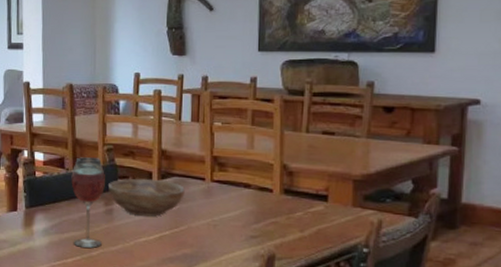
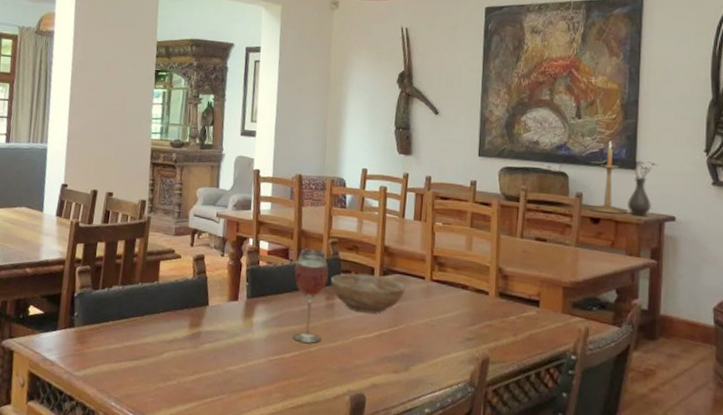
candlestick: none [382,23,424,101] -> present [590,140,626,214]
vase: none [420,39,459,102] -> present [623,157,656,217]

